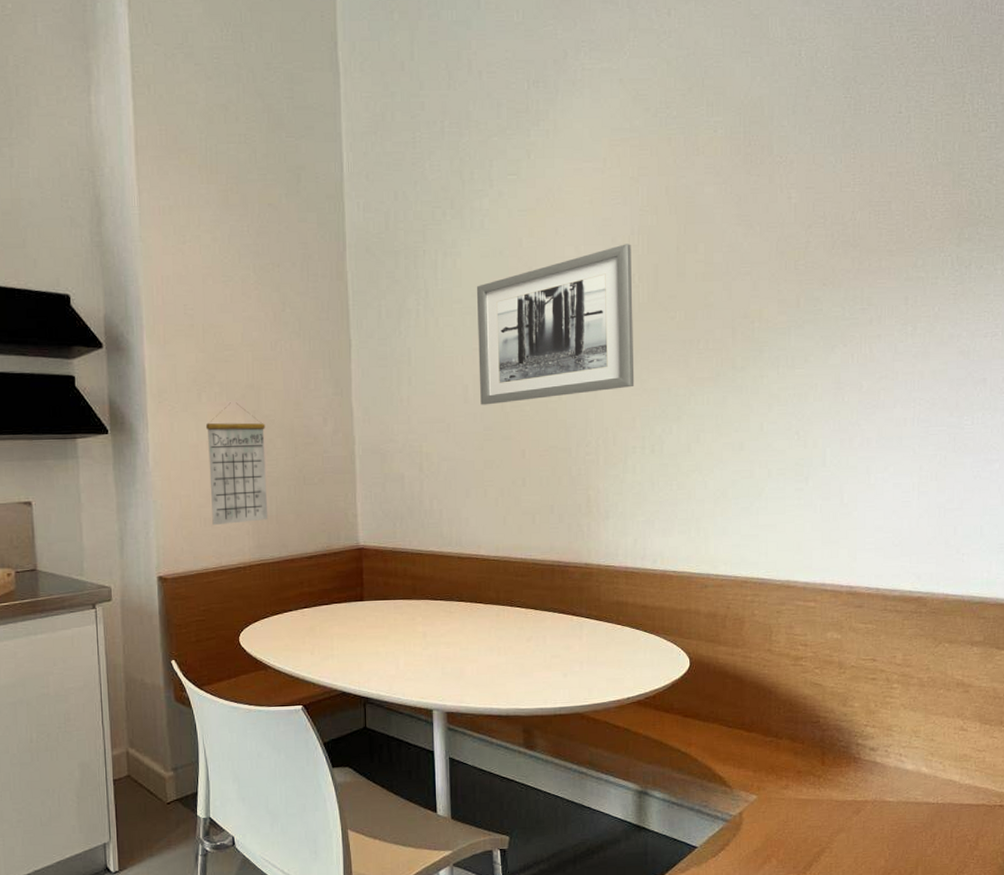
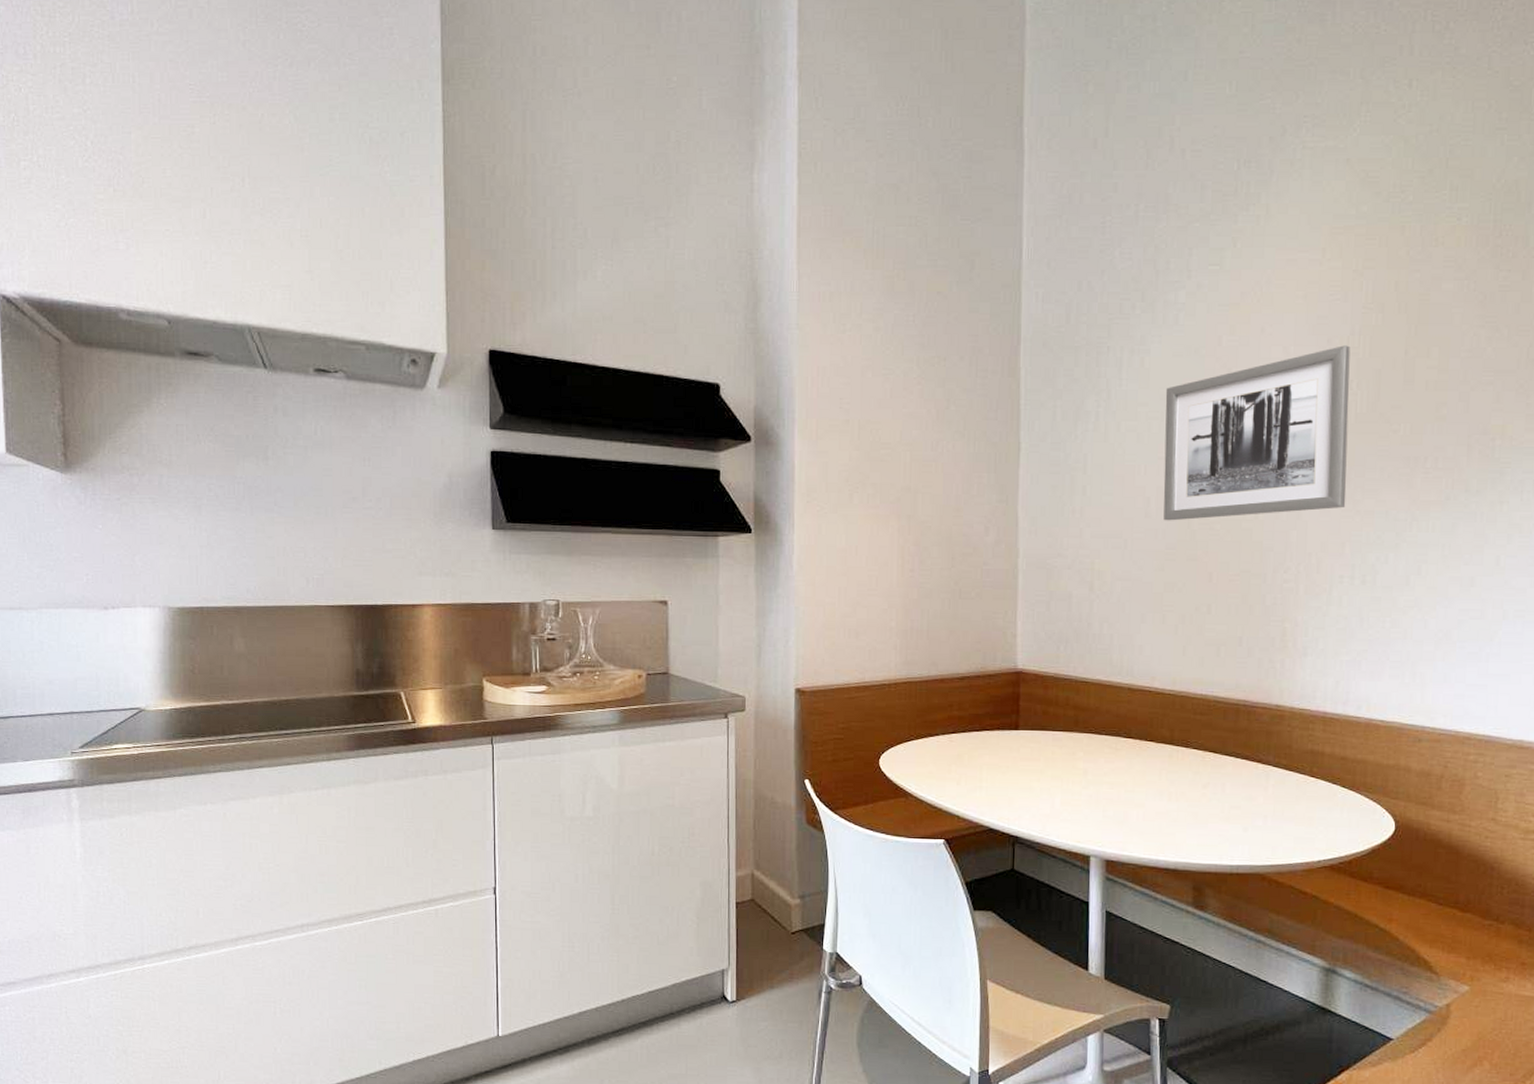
calendar: present [205,402,268,526] -> none [855,505,921,638]

